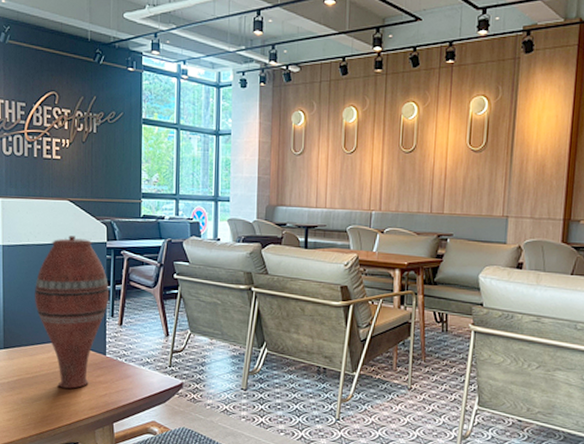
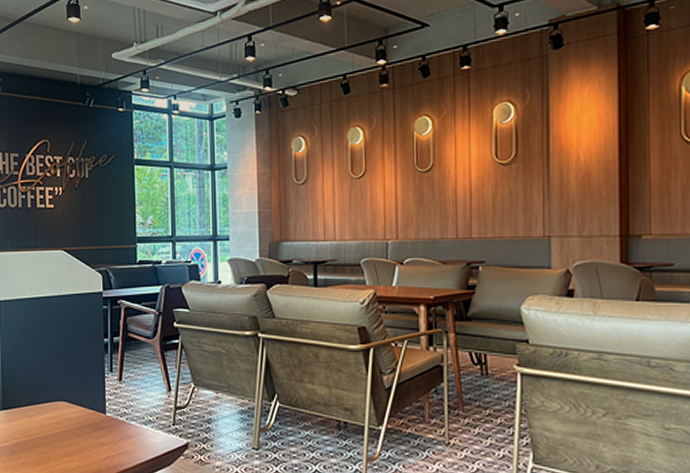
vase: present [35,236,109,389] -> none [32,287,107,452]

